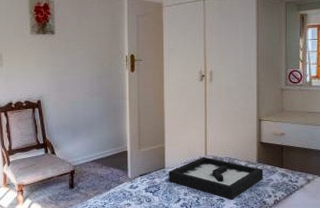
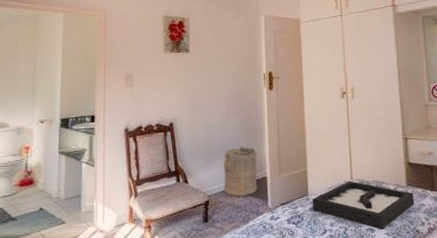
laundry hamper: none [87,123,120,168] -> present [223,146,258,197]

